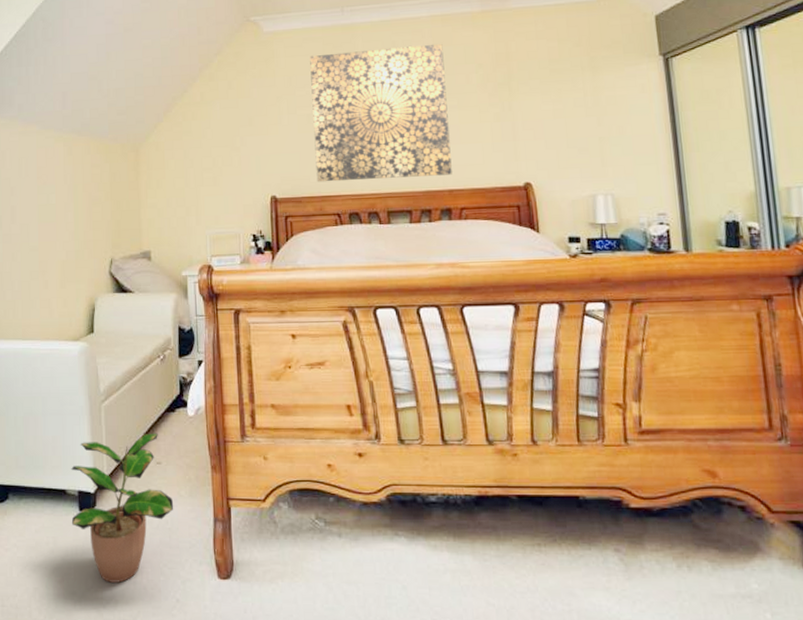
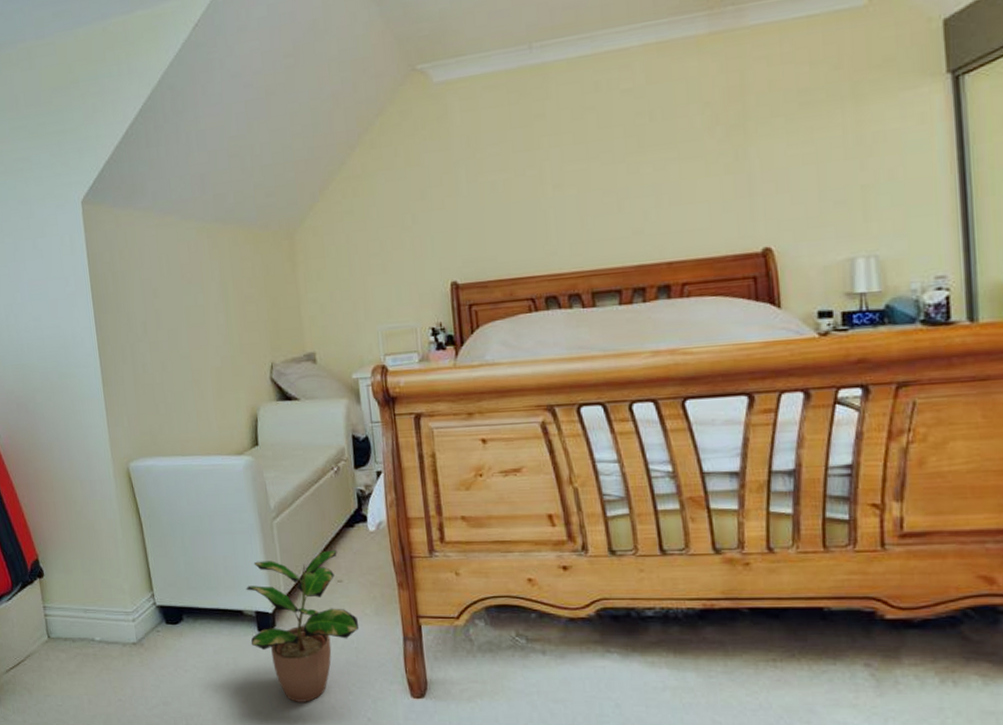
wall art: present [310,43,452,183] -> none [491,79,672,263]

